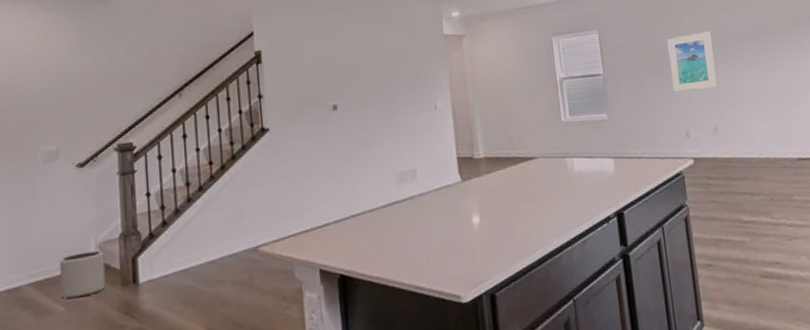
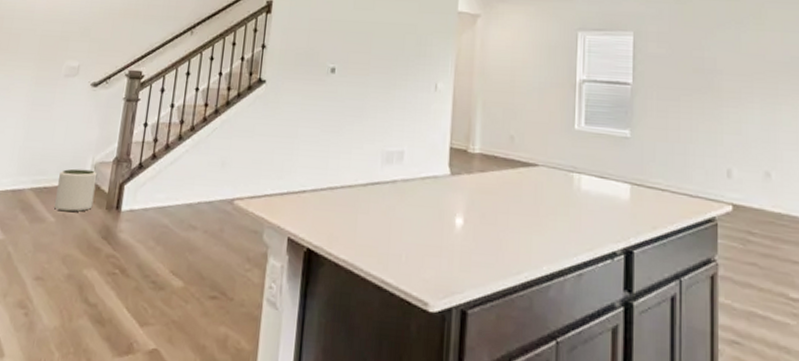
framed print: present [667,31,717,92] -> none [718,53,777,123]

